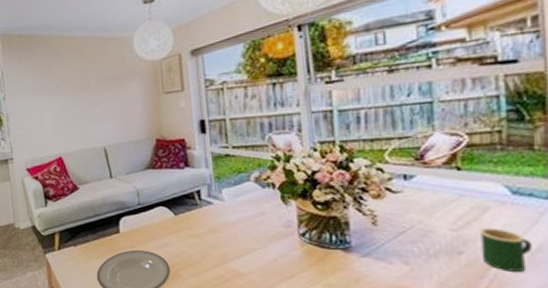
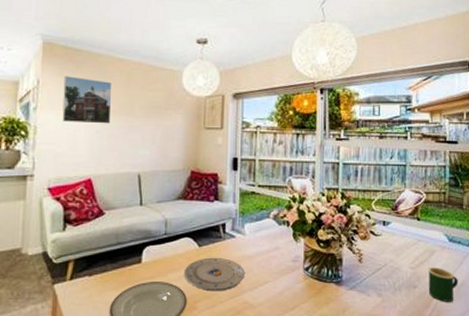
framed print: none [23,61,71,106] -> present [62,75,112,124]
plate: none [162,225,229,260] -> present [183,257,245,292]

